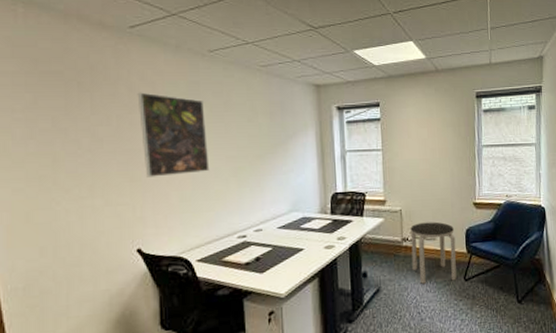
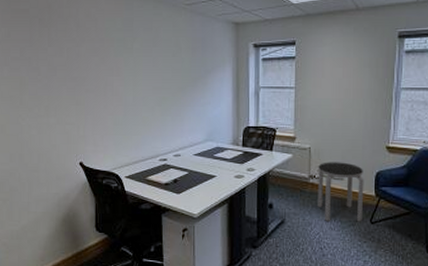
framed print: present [137,92,210,177] -> none [83,28,139,102]

